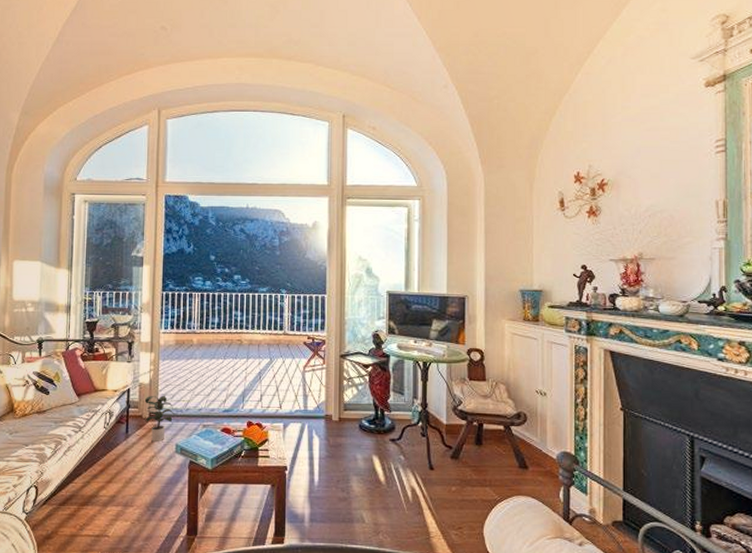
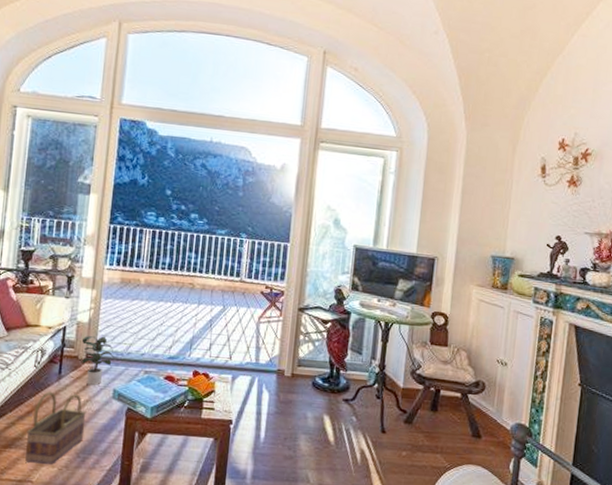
basket: none [101,450,153,519] -> present [25,391,87,464]

